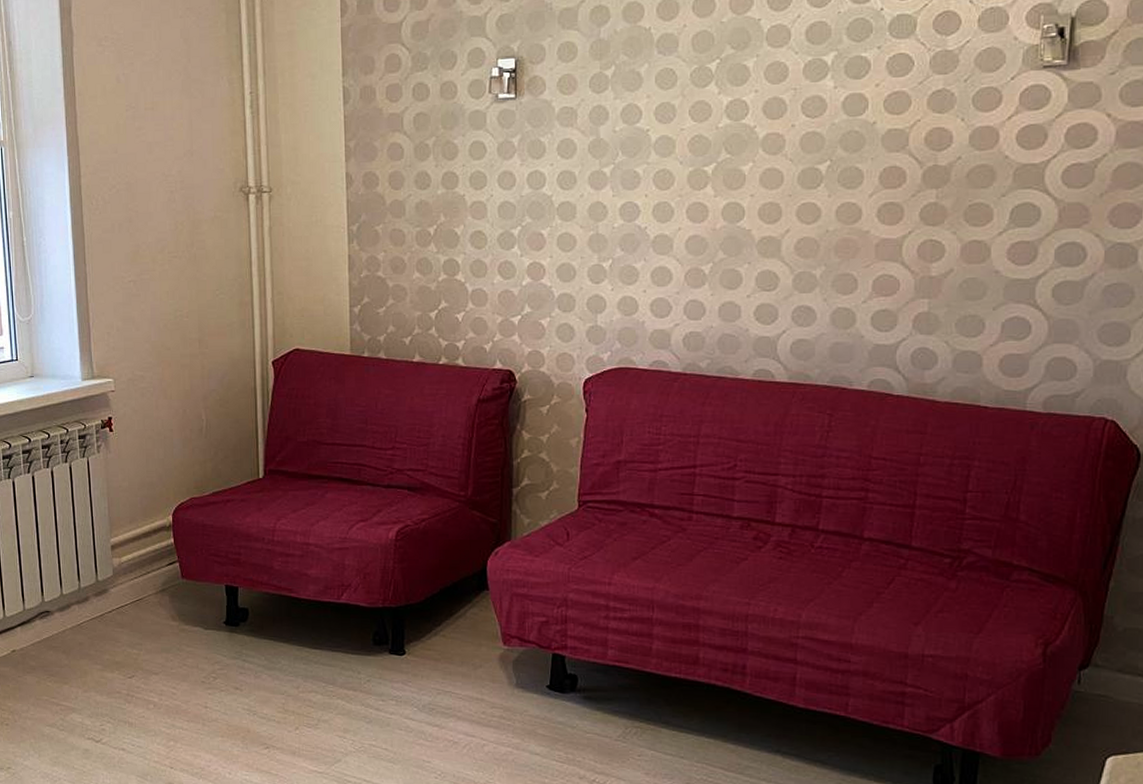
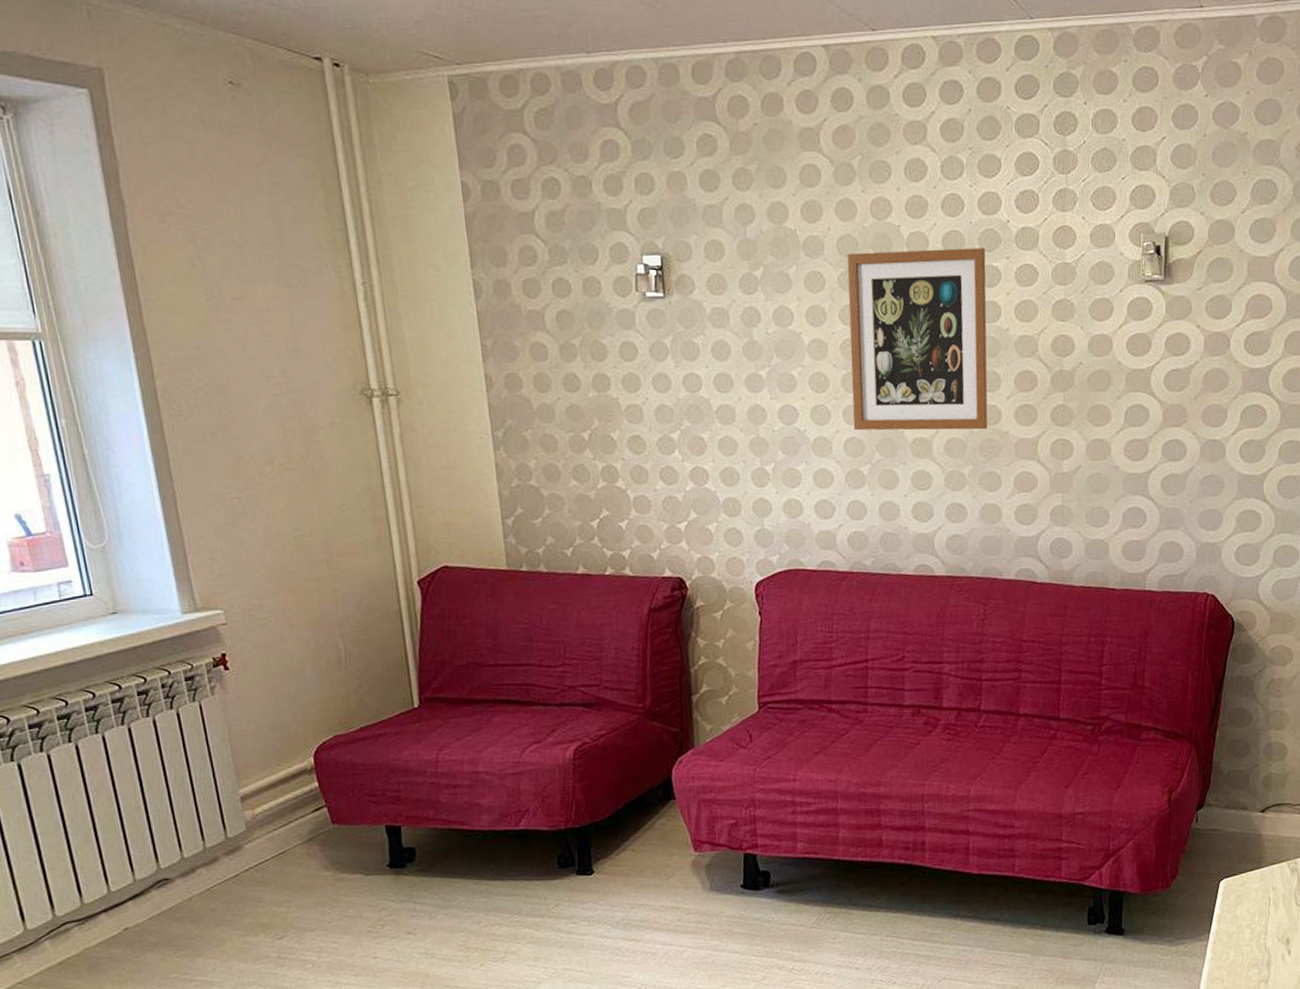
wall art: none [697,38,854,229] -> present [847,247,988,431]

